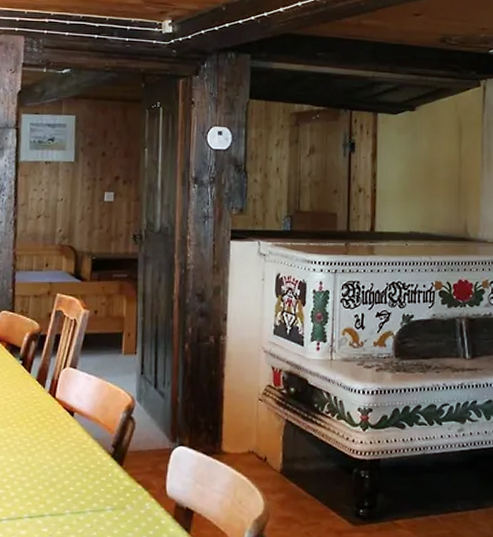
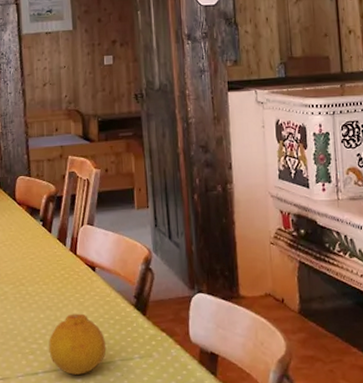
fruit: none [16,459,78,524] -> present [49,313,107,375]

